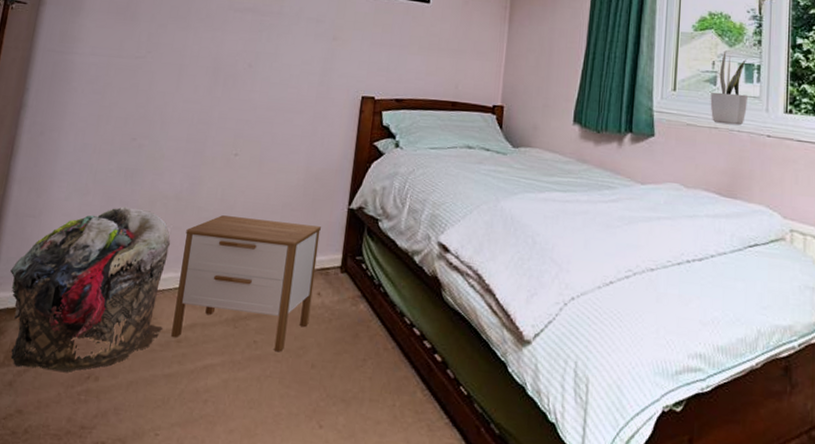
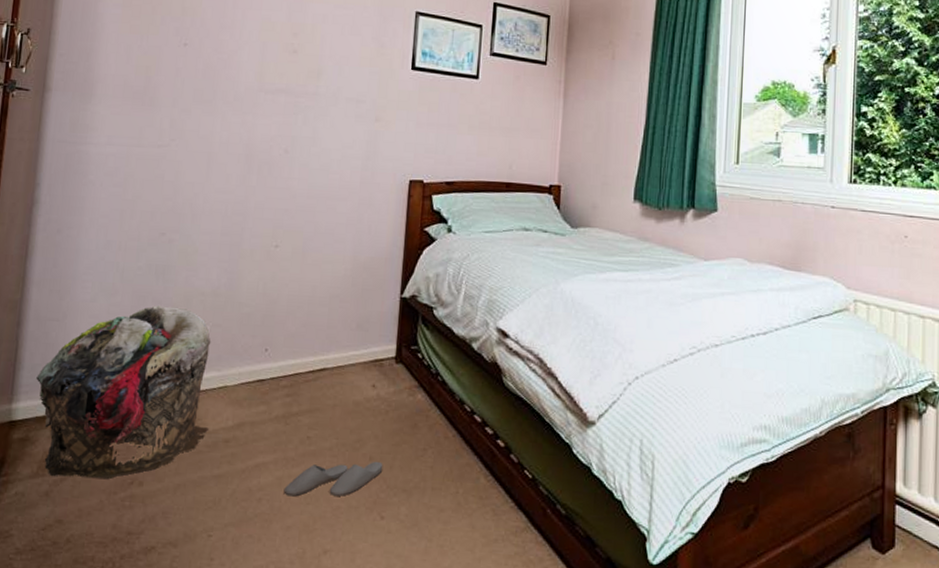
nightstand: present [171,215,321,352] -> none [218,310,372,447]
slippers: none [228,369,324,403] -> present [283,461,383,497]
potted plant: present [710,50,748,126] -> none [774,120,812,197]

